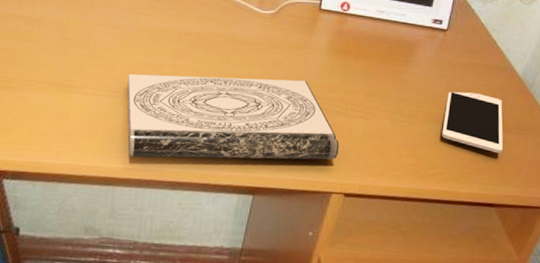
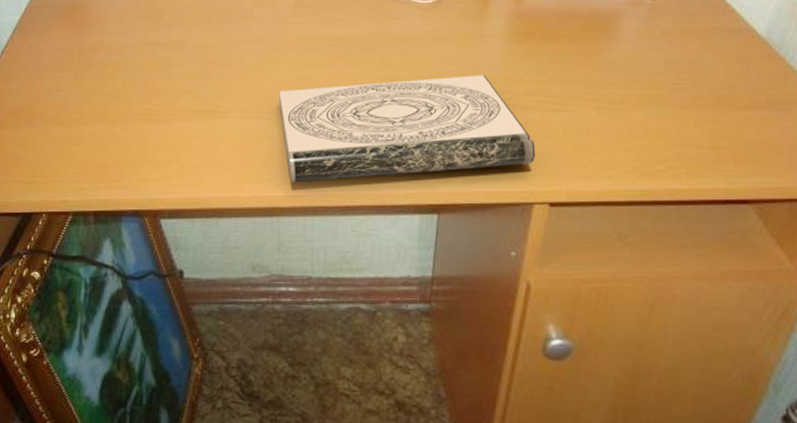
cell phone: present [442,91,503,154] -> none [665,65,752,137]

